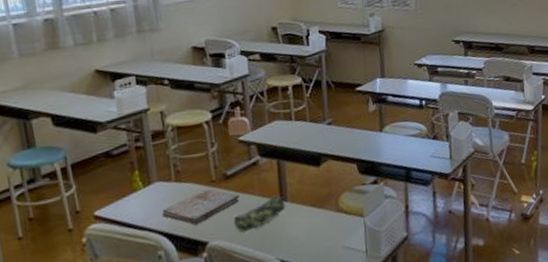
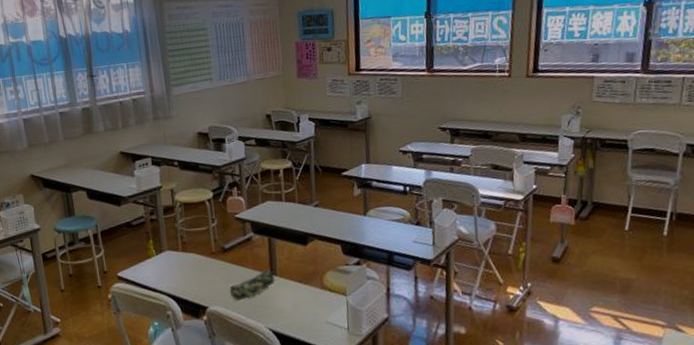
book: present [161,188,241,225] -> none [170,259,236,291]

